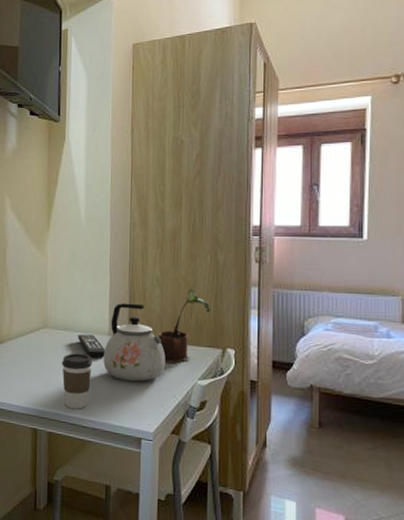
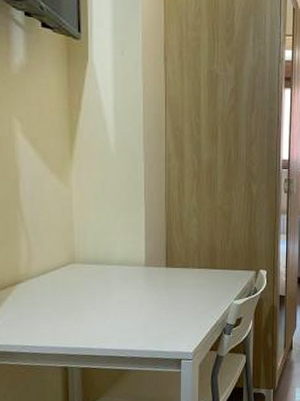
coffee cup: present [62,353,93,409] -> none [94,286,129,342]
remote control: present [78,334,105,358] -> none [111,266,142,290]
kettle: present [103,303,166,382] -> none [141,233,204,308]
potted plant: present [158,289,210,363] -> none [196,218,245,288]

